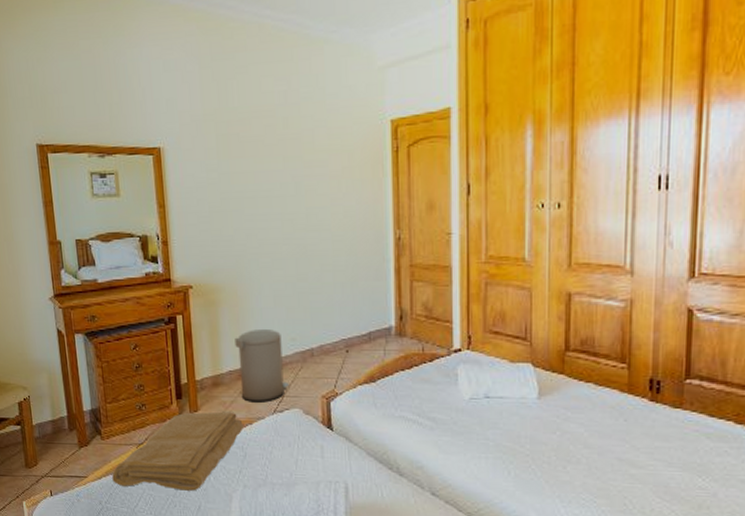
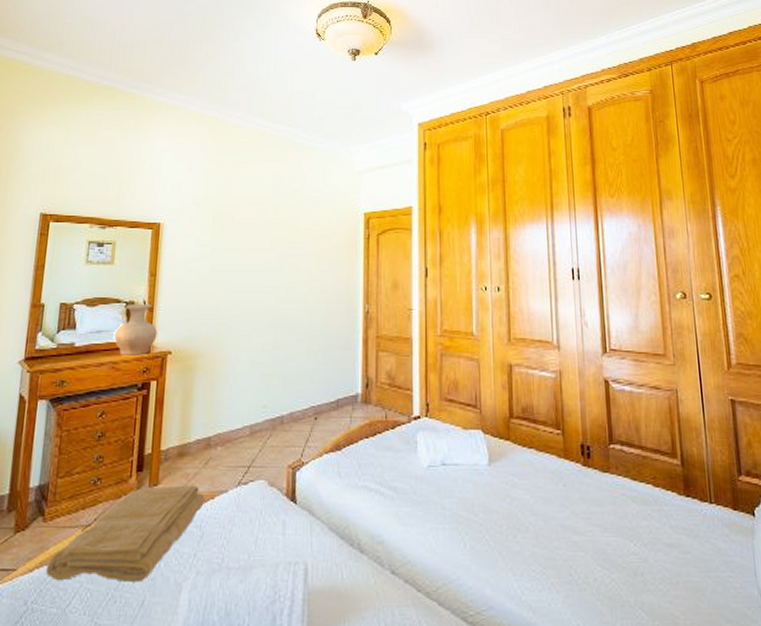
vase: none [133,237,176,292] -> present [114,303,158,357]
pedal bin: present [235,330,290,403] -> none [206,396,257,474]

